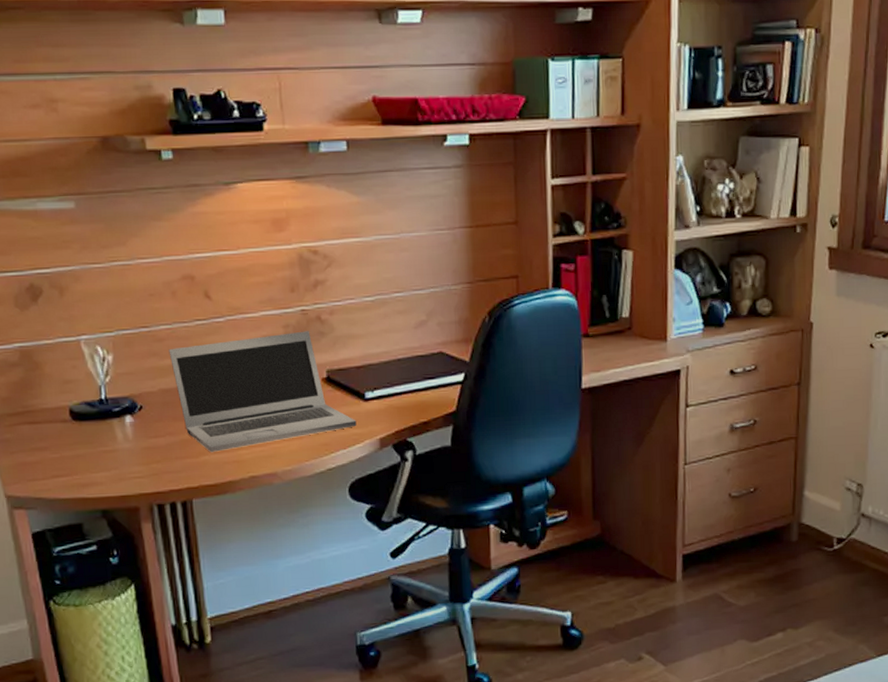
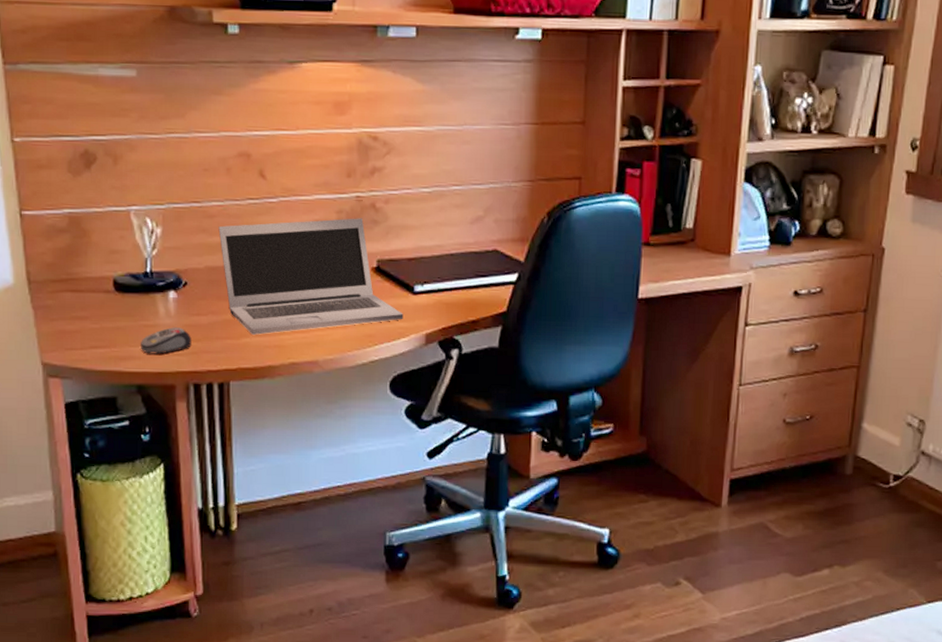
computer mouse: none [102,451,152,479] -> present [141,327,192,354]

